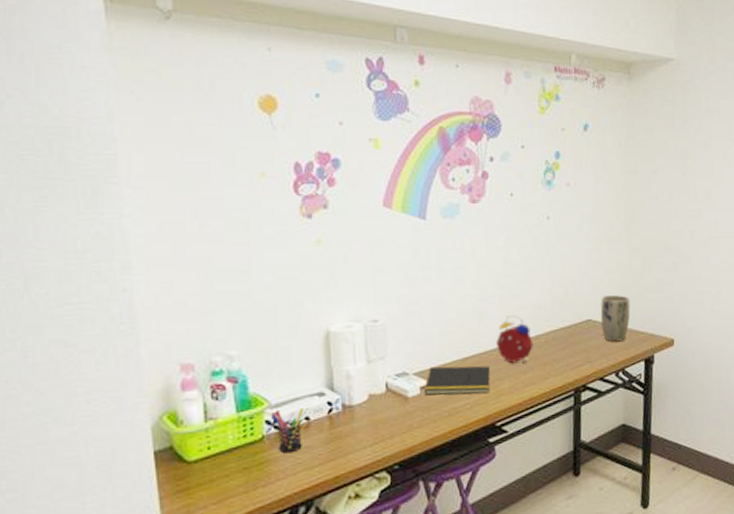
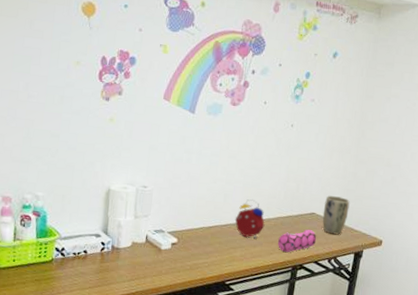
pen holder: present [270,407,304,454] -> none [59,242,84,275]
notepad: present [425,366,490,395] -> none [175,229,227,258]
pencil case: none [552,340,598,373] -> present [277,229,317,252]

